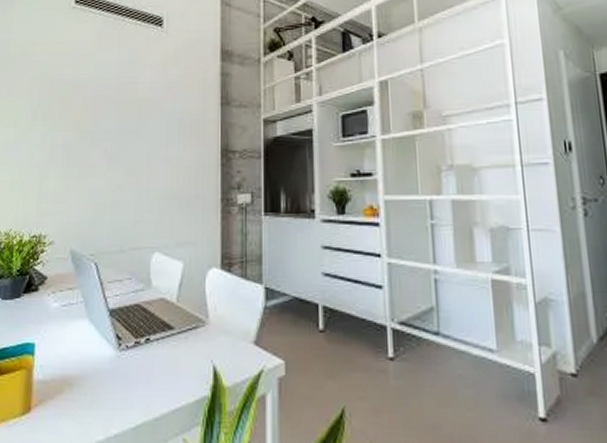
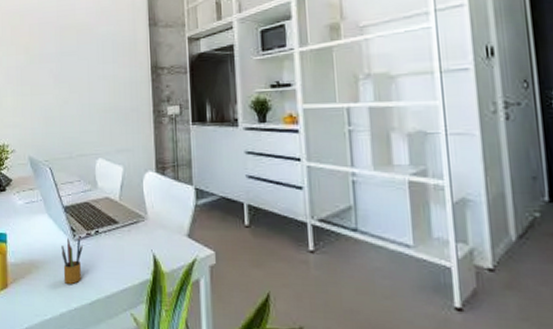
pencil box: none [102,345,129,404] -> present [61,236,83,284]

